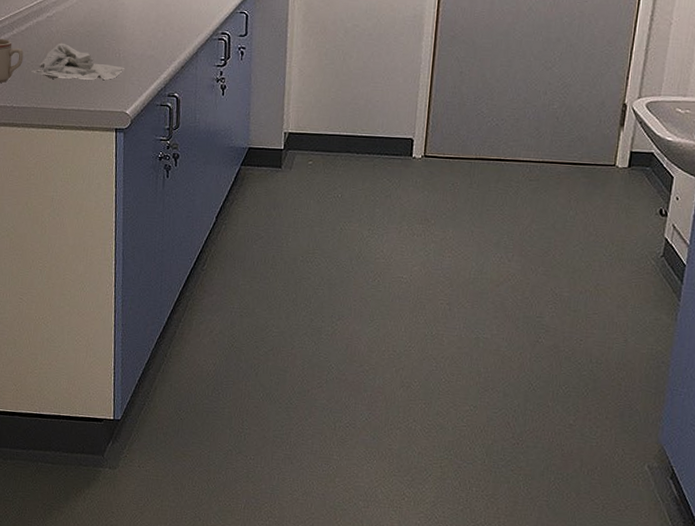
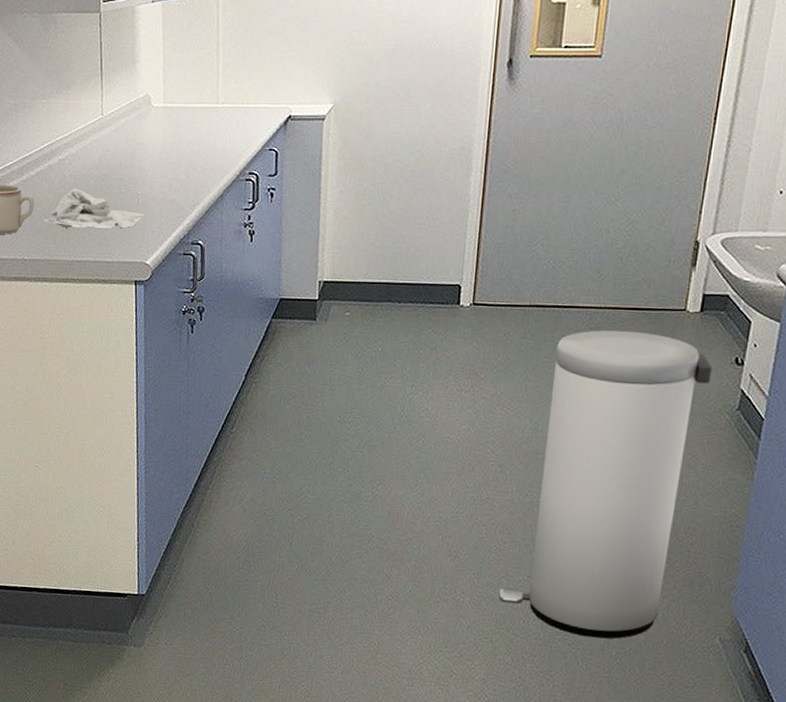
pedal bin: none [447,182,640,465] -> present [498,330,713,639]

